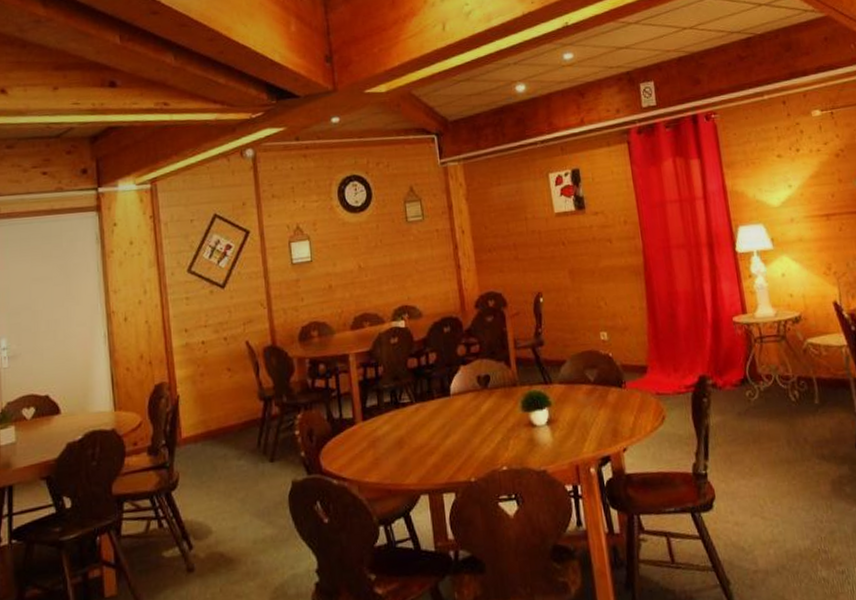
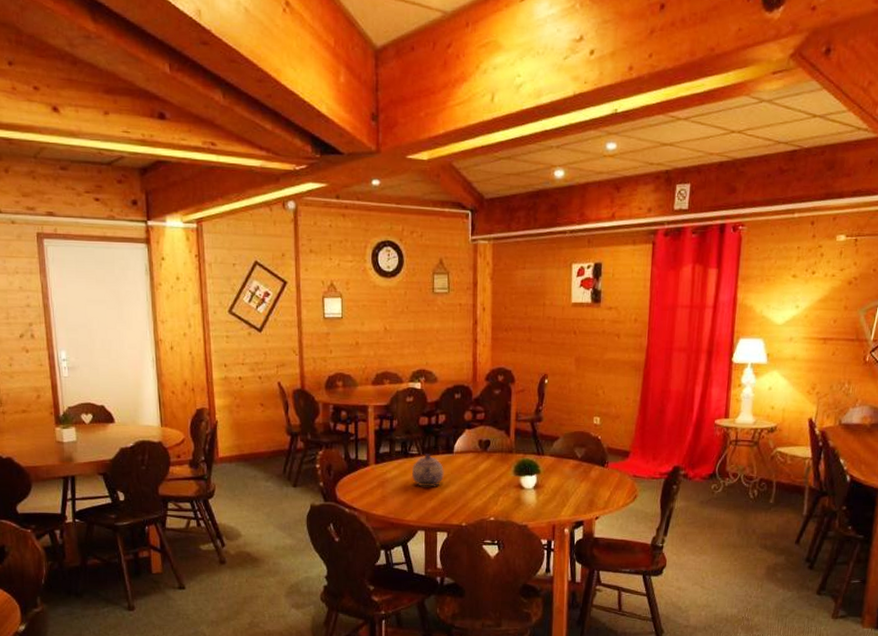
teapot: none [405,400,444,441] -> present [411,454,445,487]

